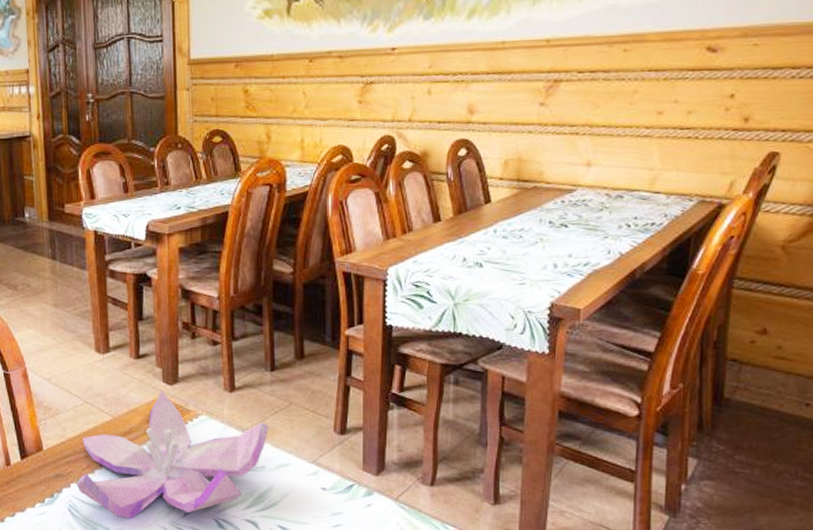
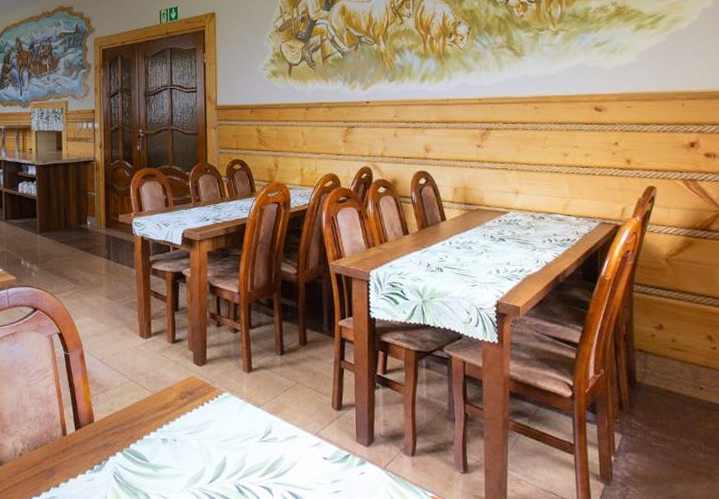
origami crane: present [76,390,269,518] -> none [120,371,279,484]

